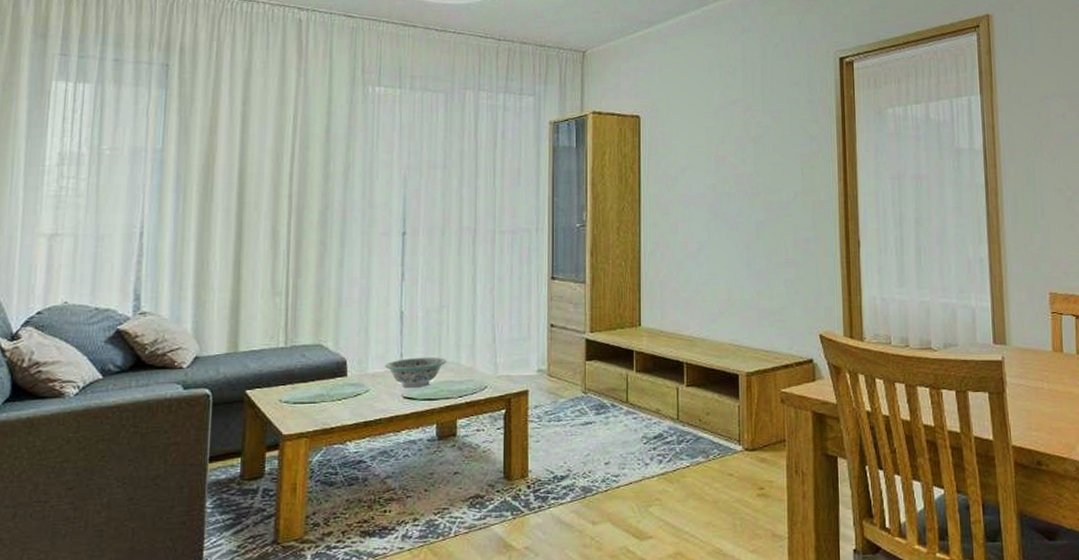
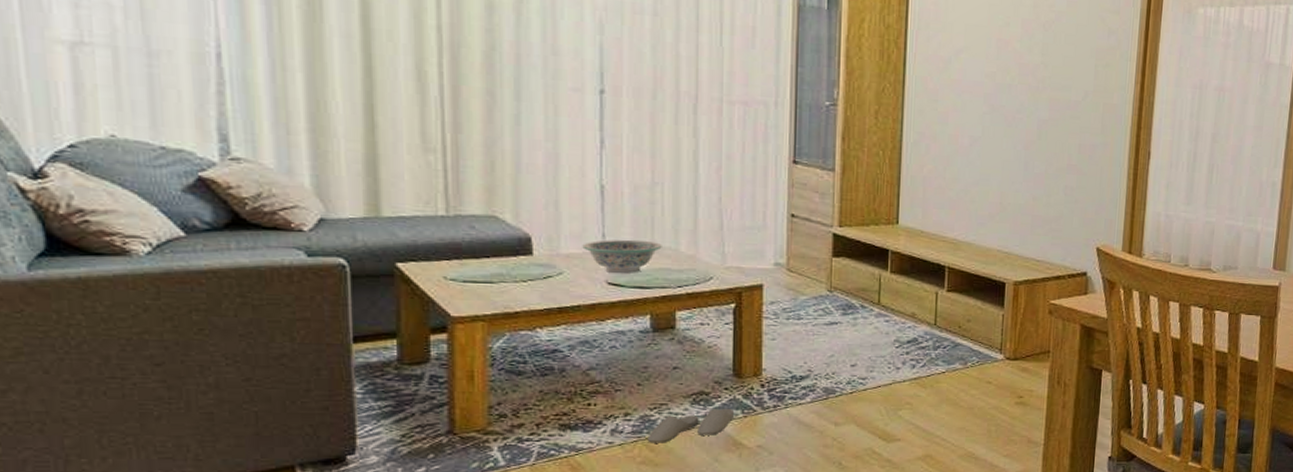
slippers: none [432,510,504,548] -> present [647,408,734,443]

